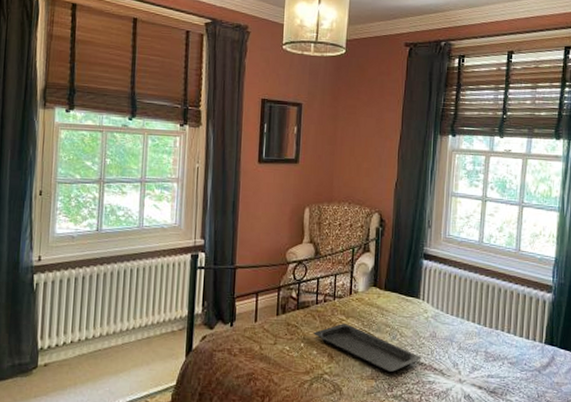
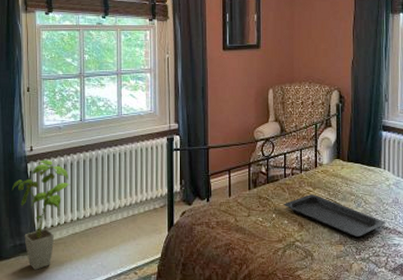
house plant: none [14,271,81,394] -> present [11,160,71,270]

